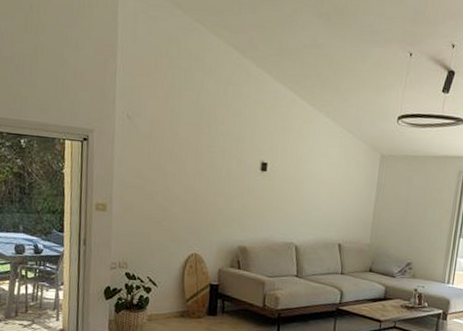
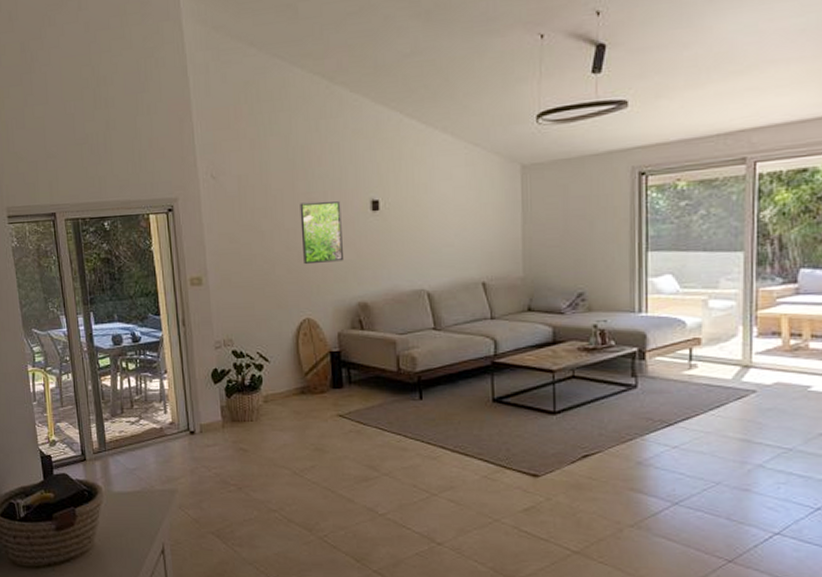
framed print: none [198,153,236,209] -> present [300,201,343,265]

